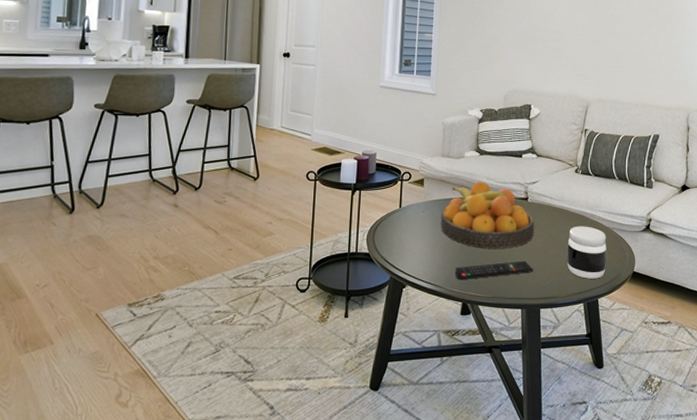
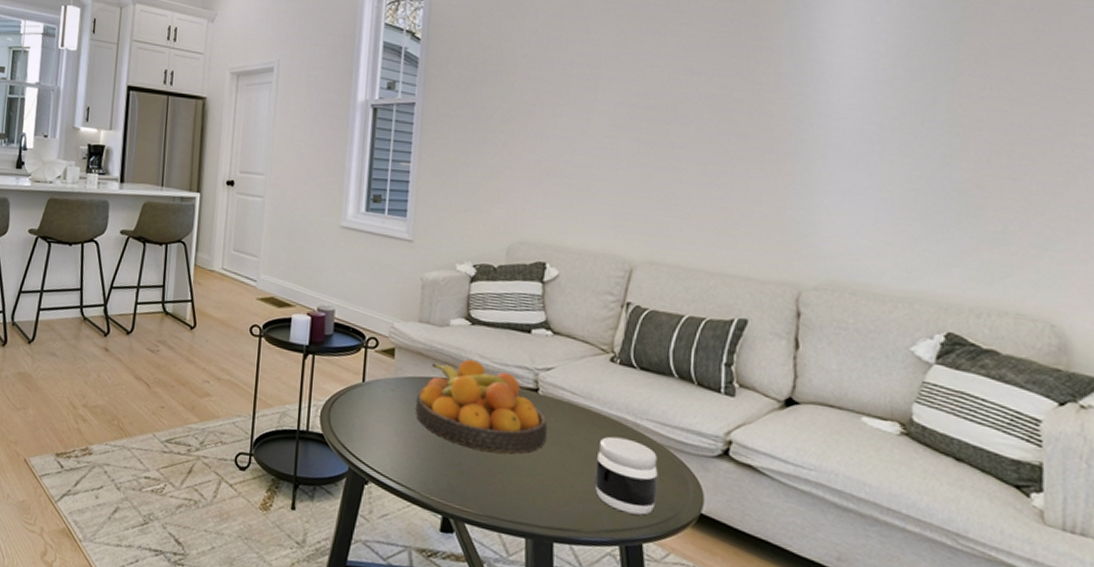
remote control: present [455,260,533,279] -> none [433,468,544,492]

